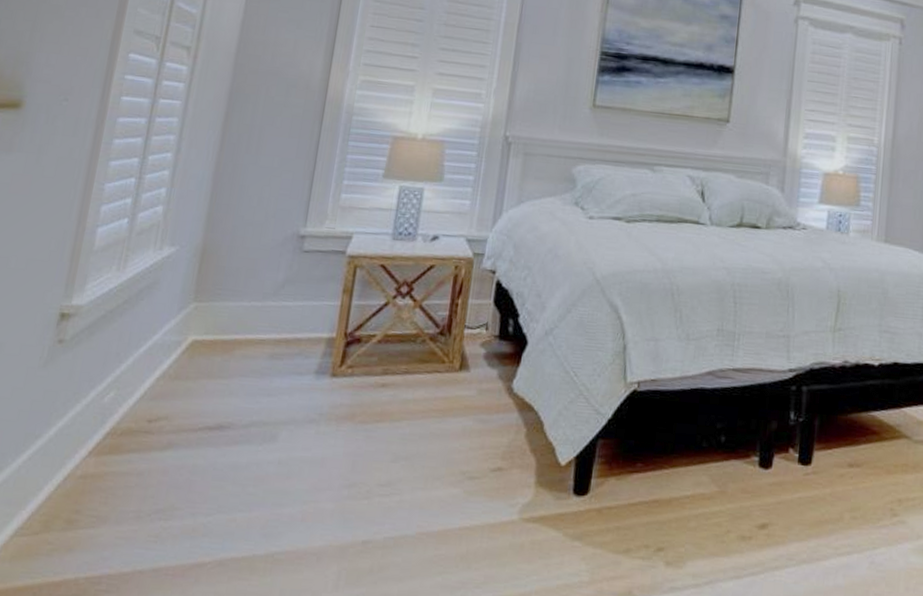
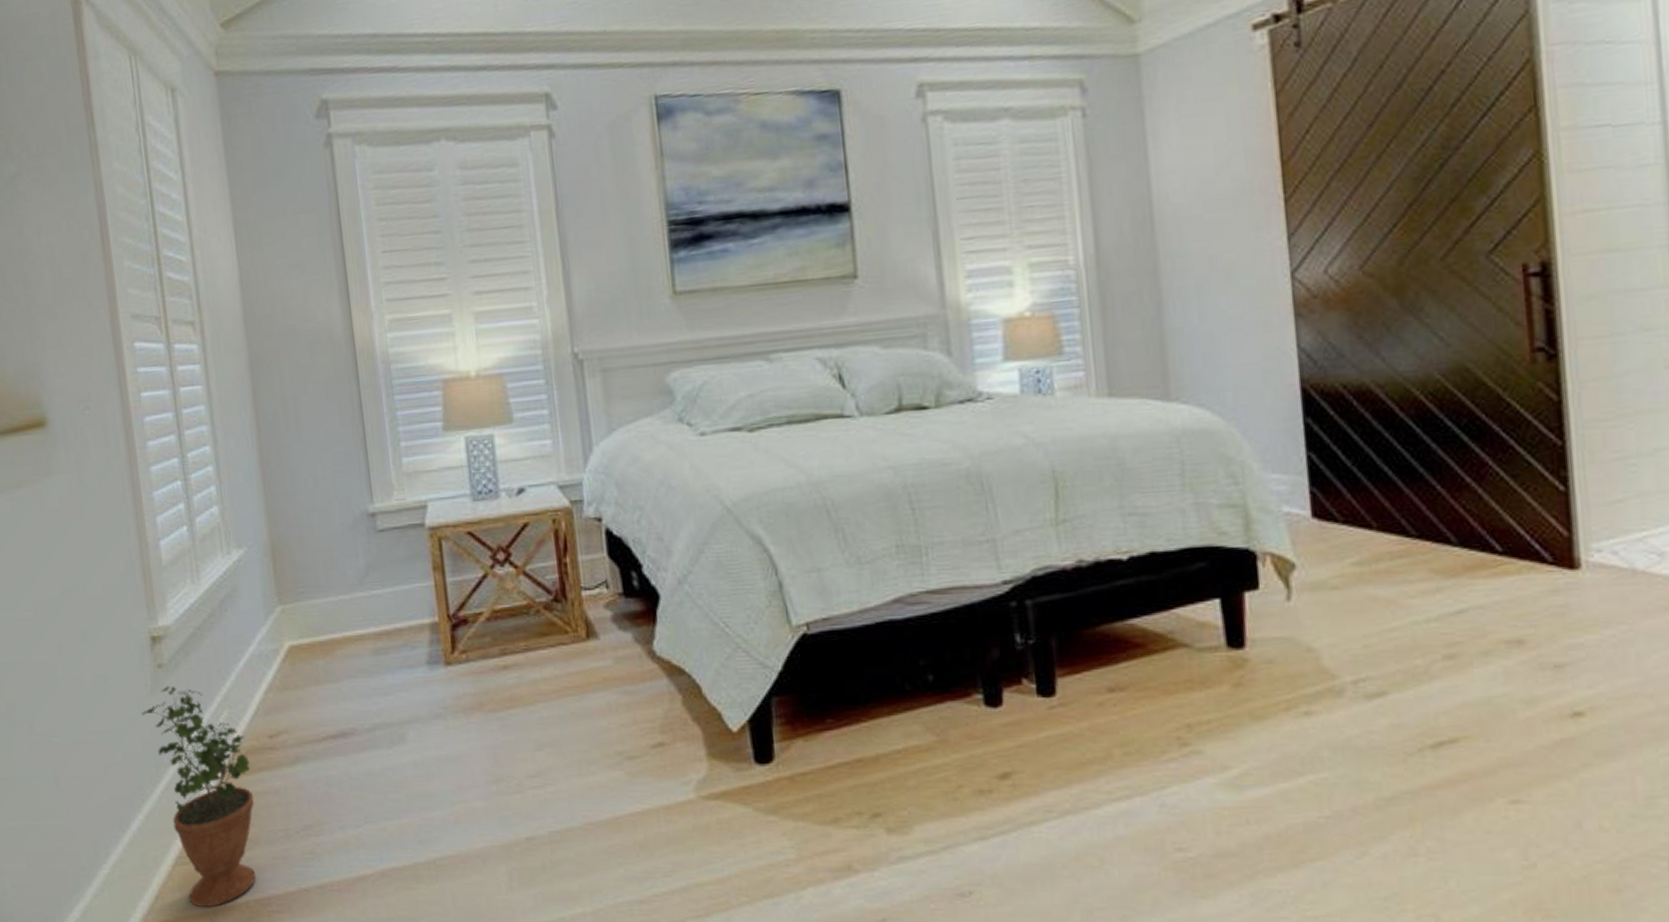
potted plant: none [17,361,124,582] -> present [141,686,256,908]

